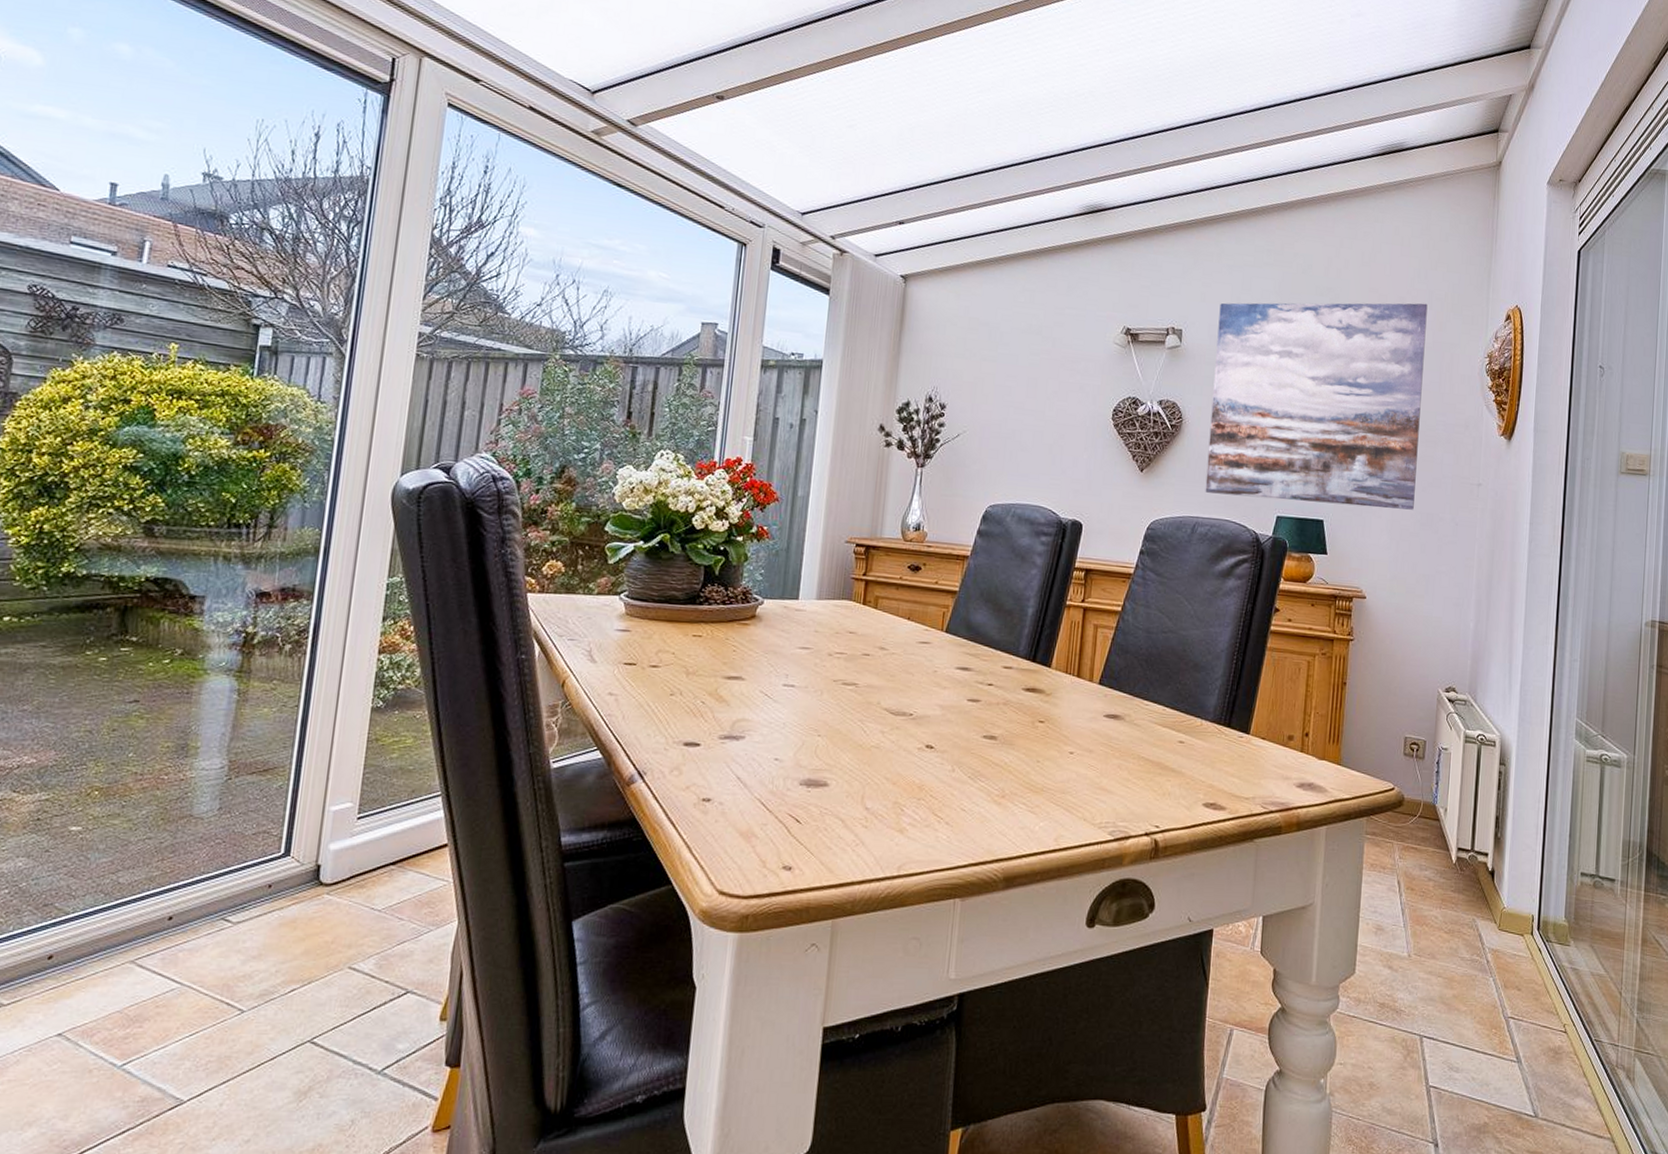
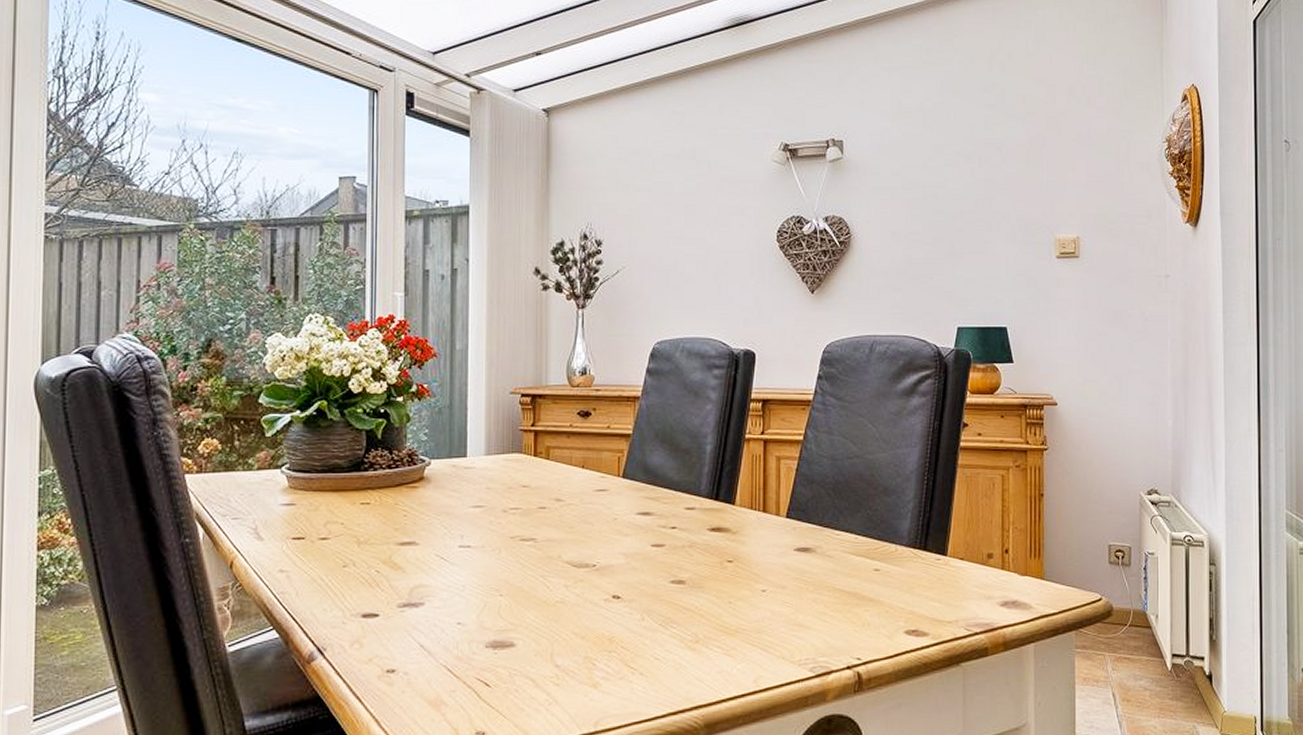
wall art: present [1205,302,1428,510] -> none [880,90,1100,310]

